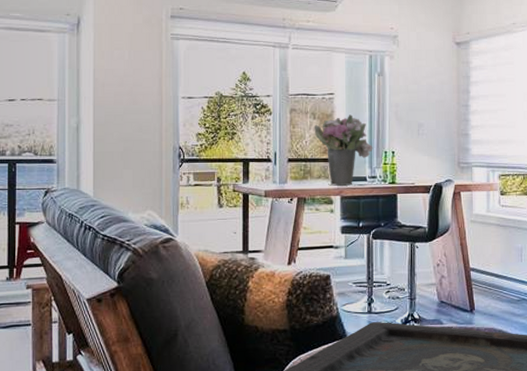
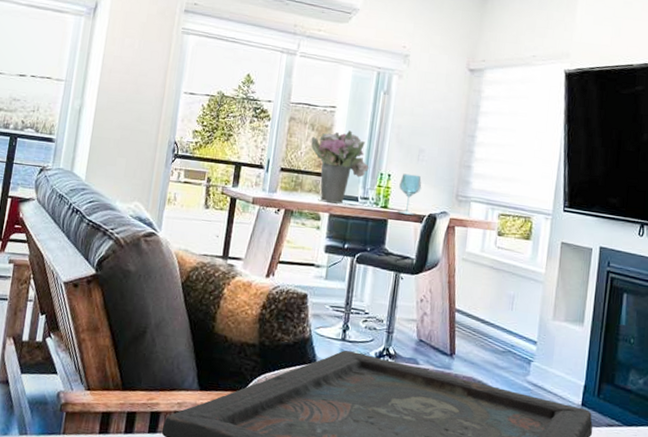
wine glass: none [404,148,425,187] -> present [397,173,422,215]

